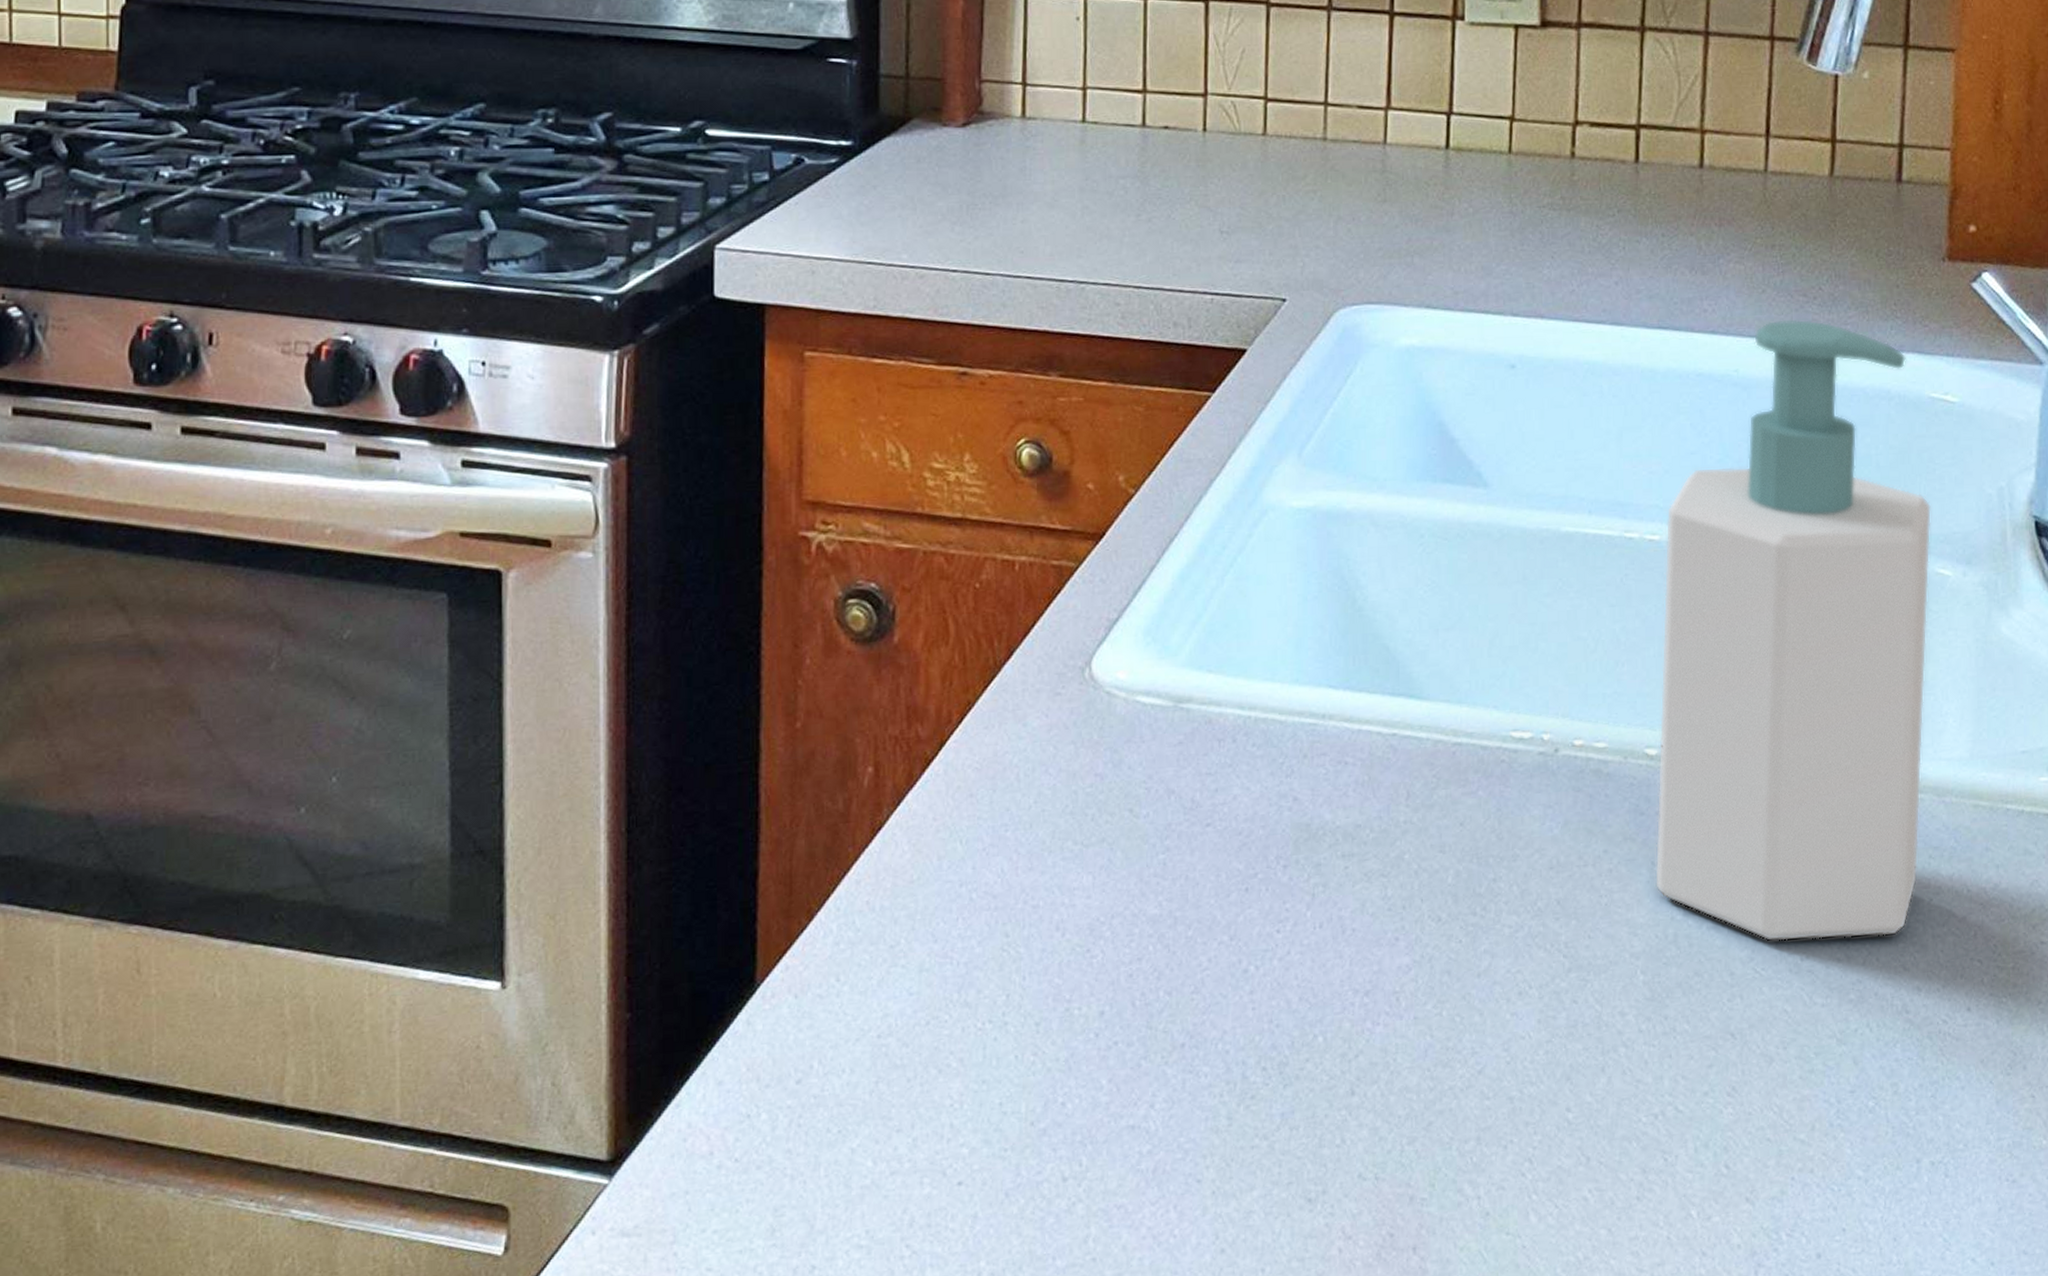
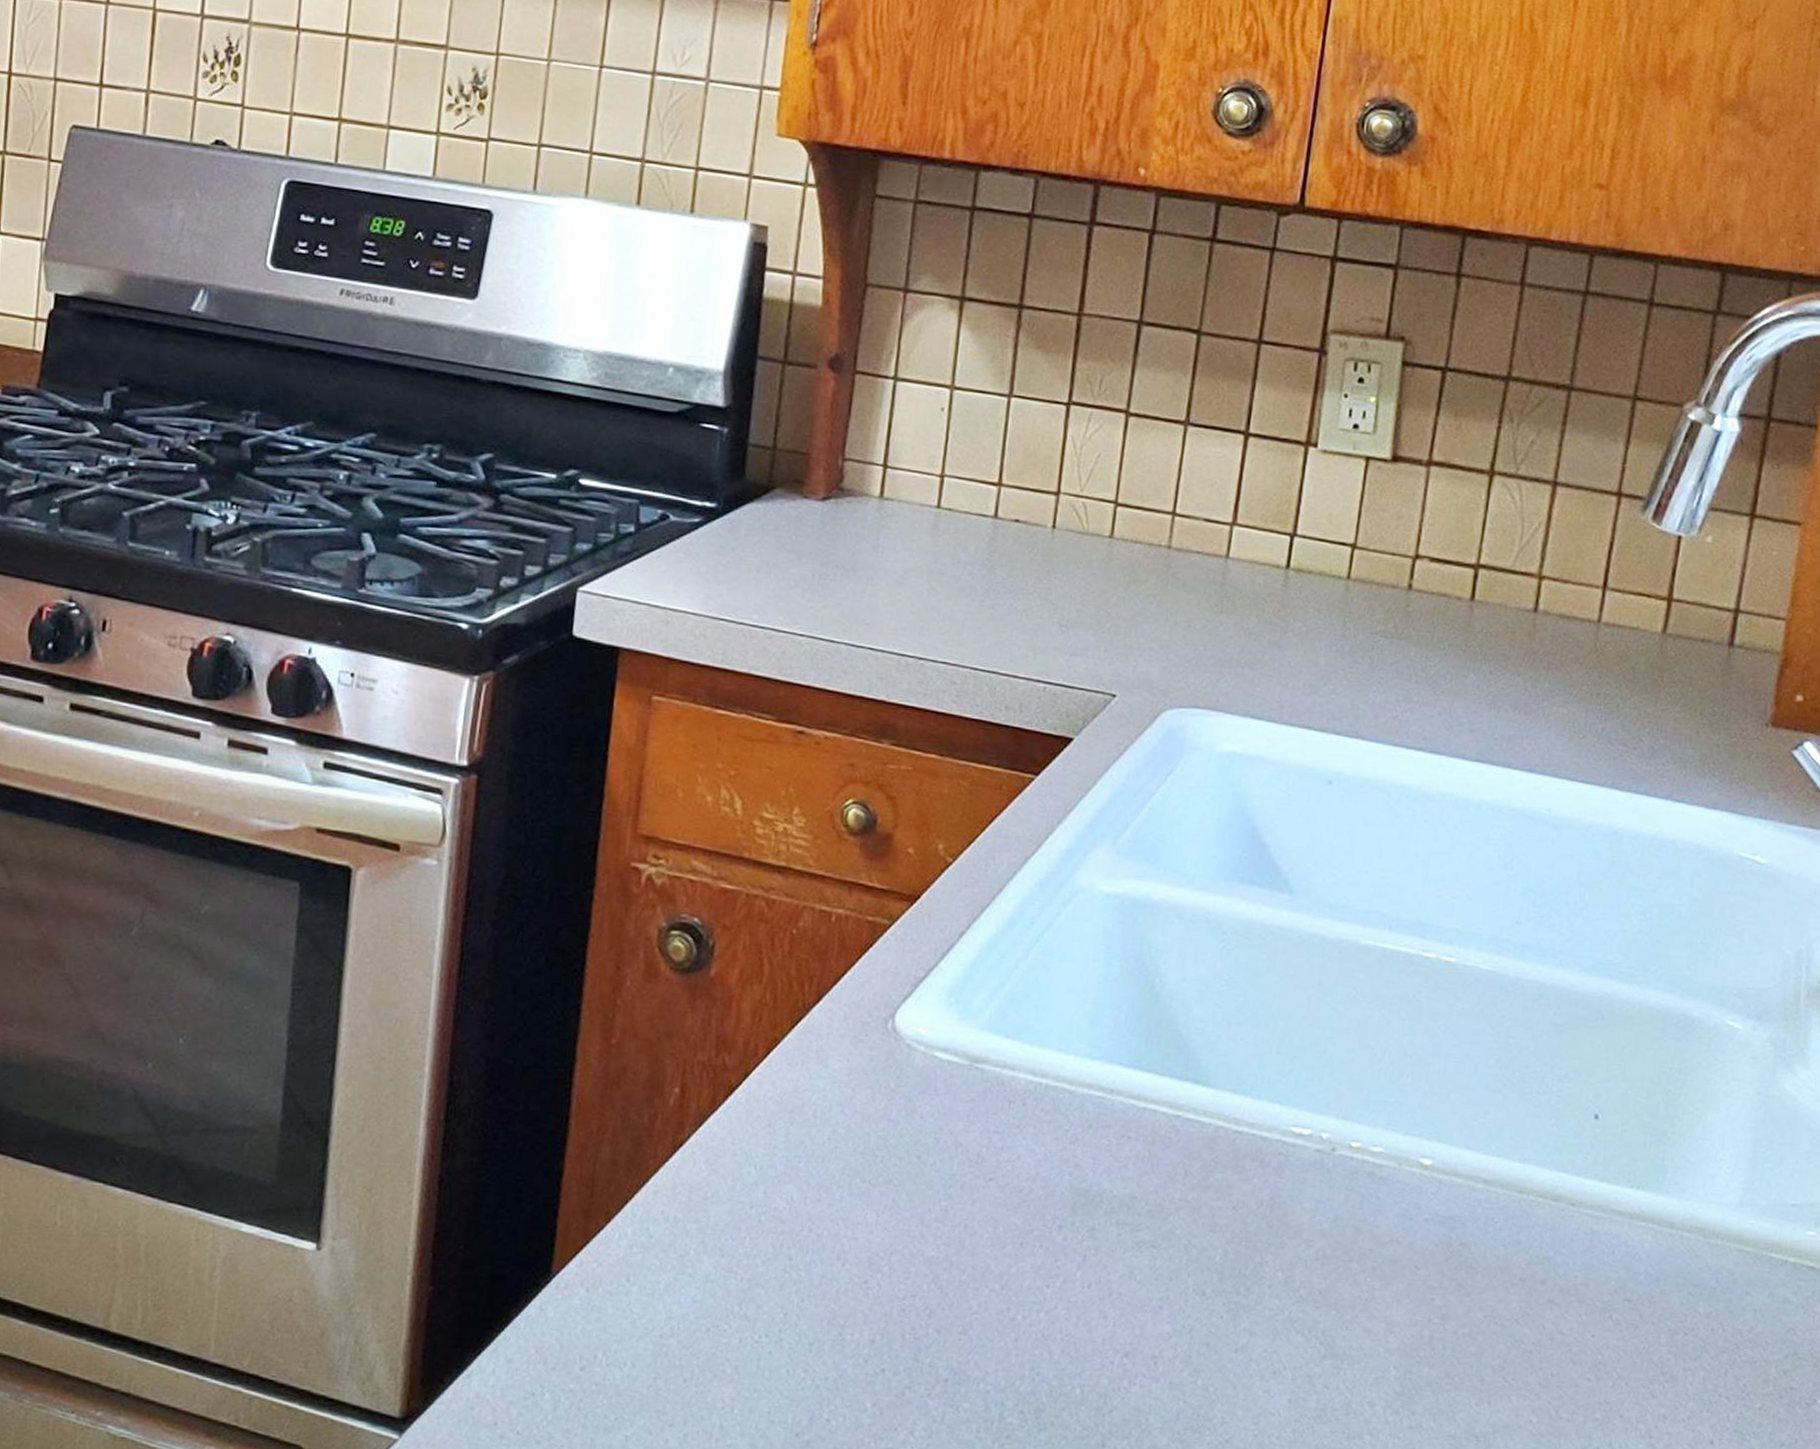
soap bottle: present [1654,319,1932,942] -> none [1415,765,1729,1363]

